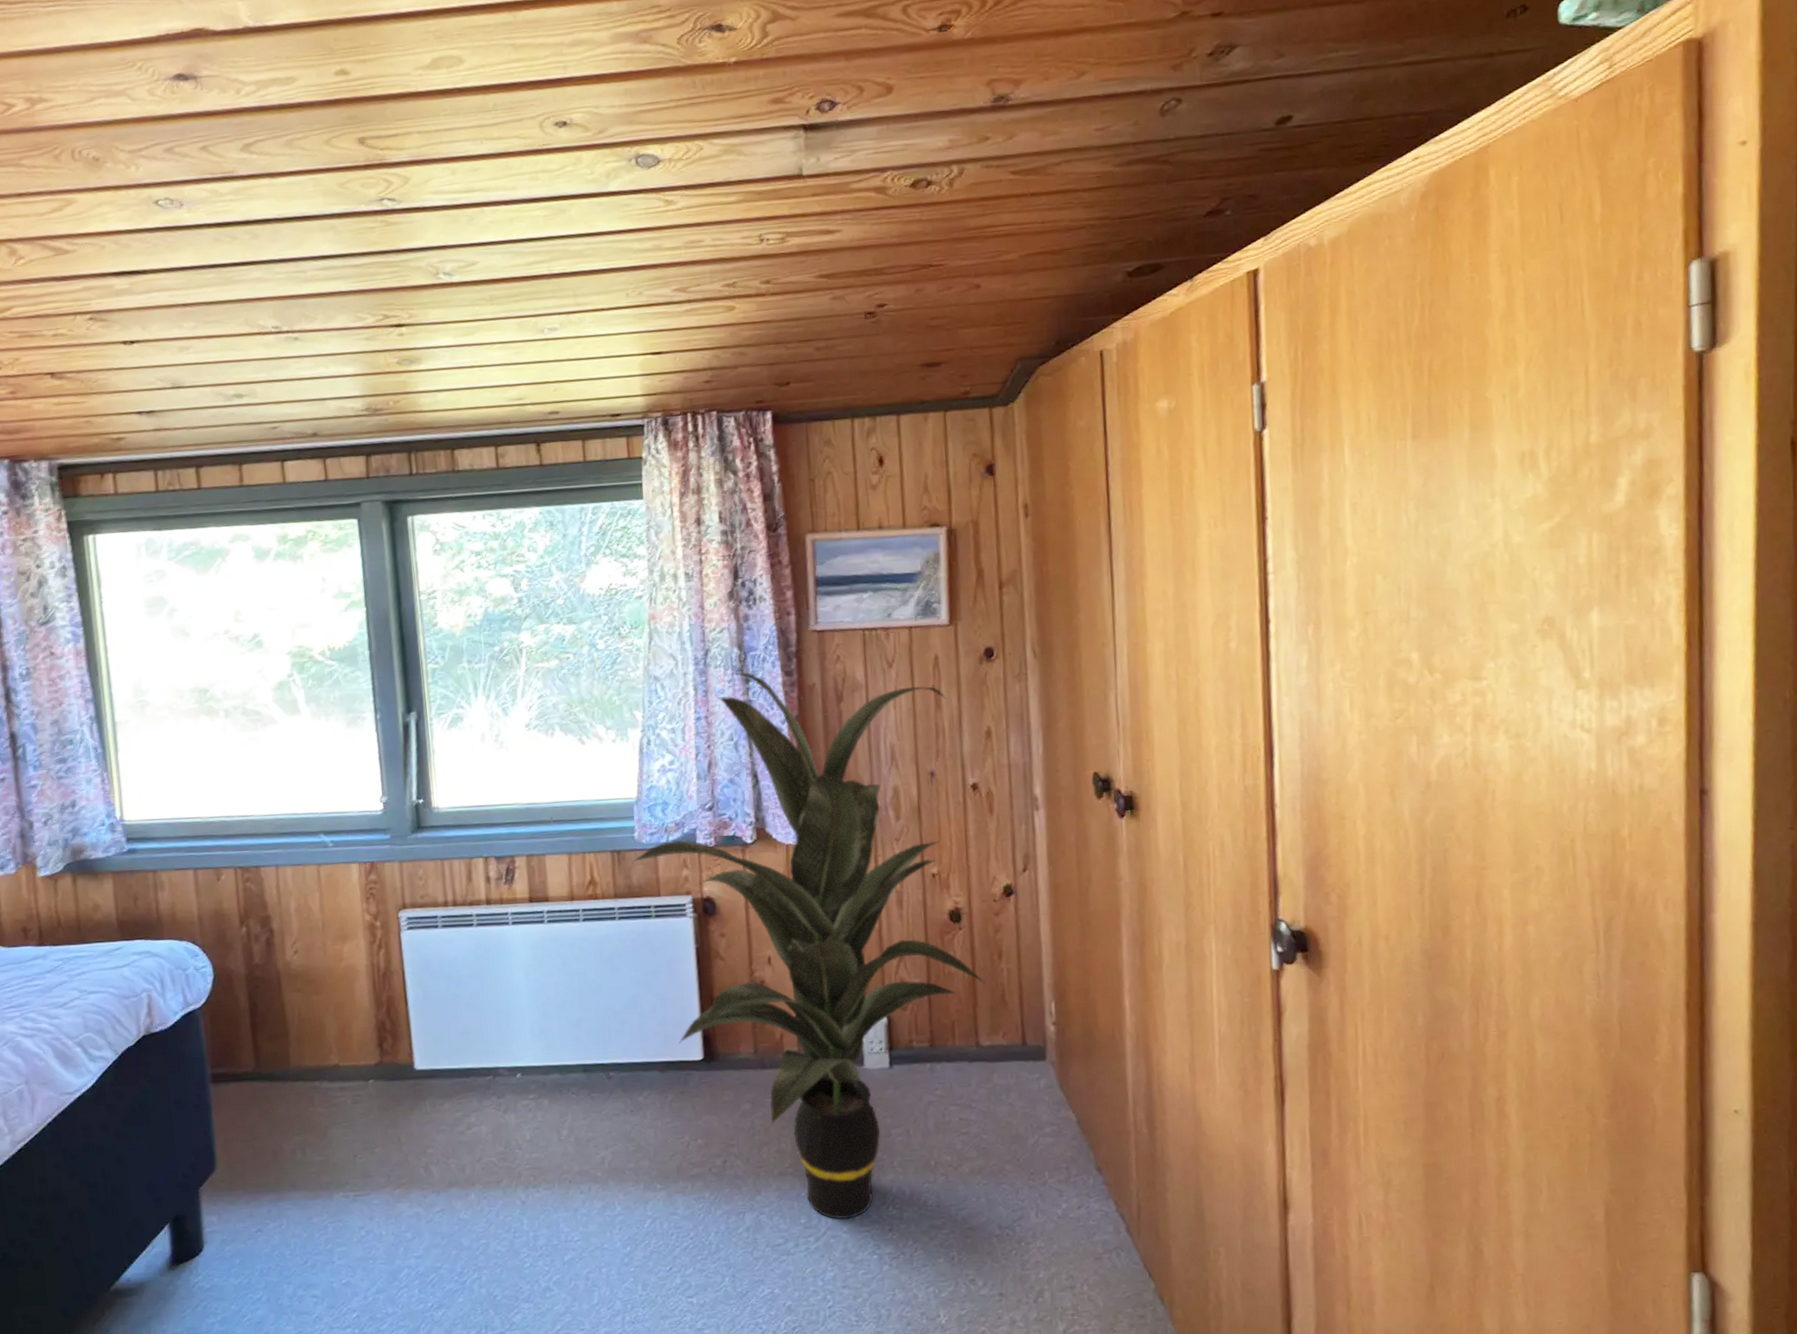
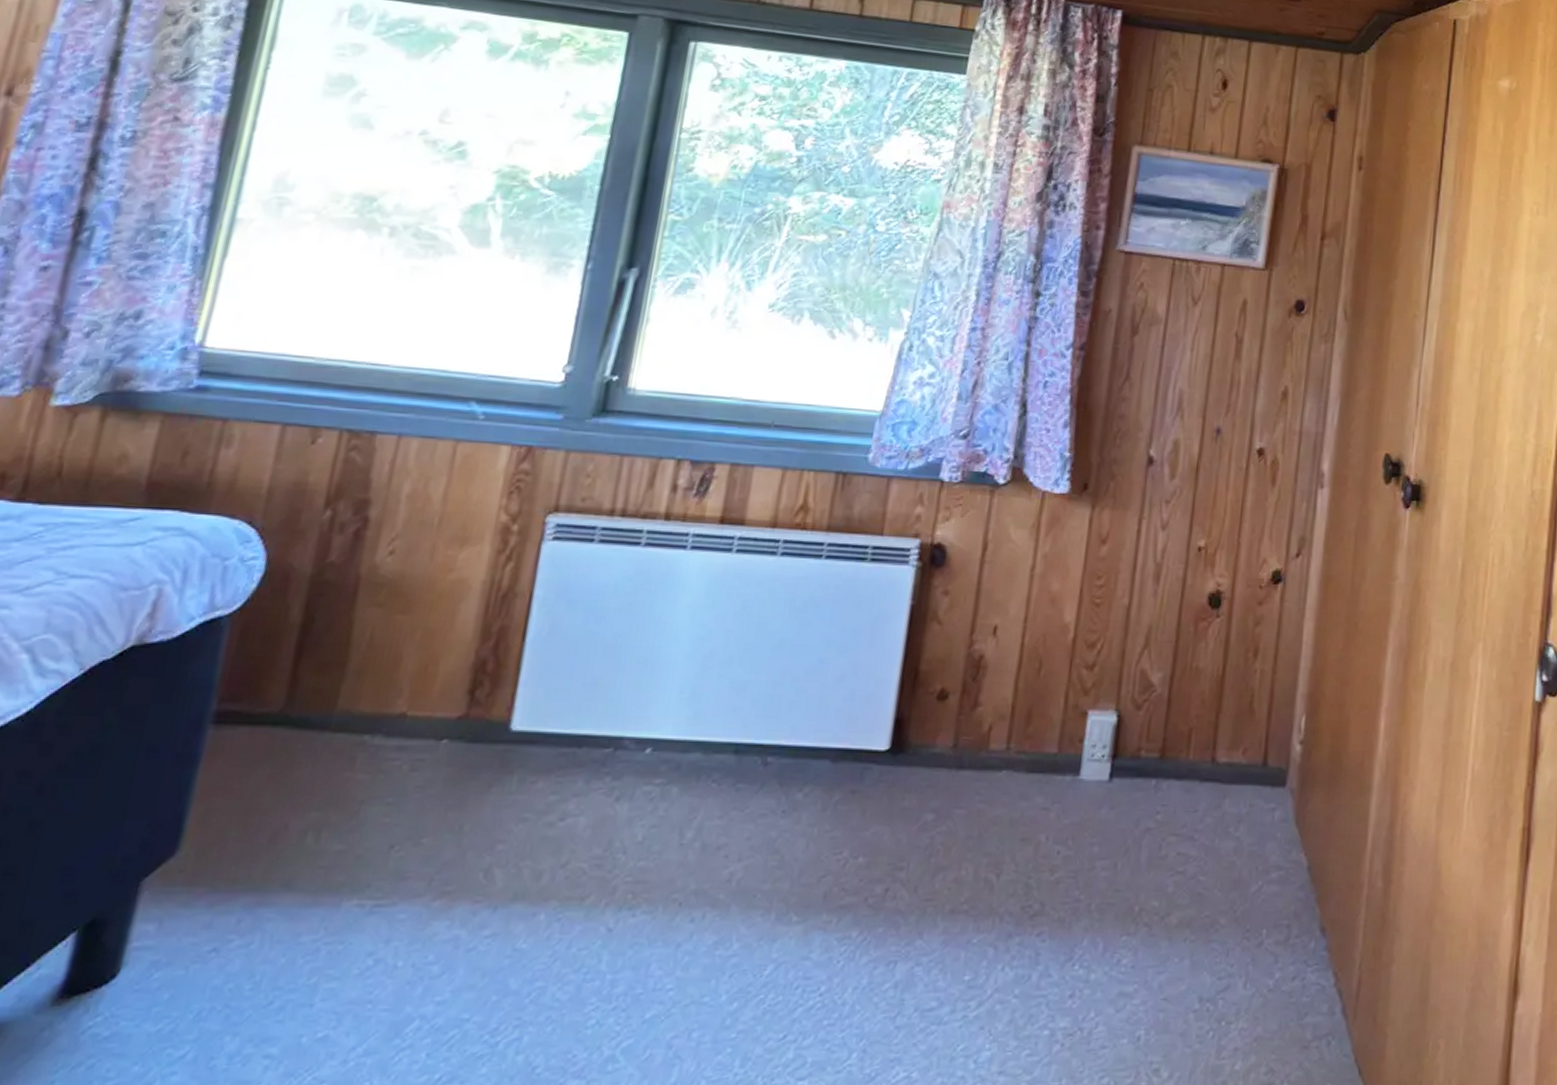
indoor plant: present [632,671,987,1220] -> none [858,282,1248,979]

